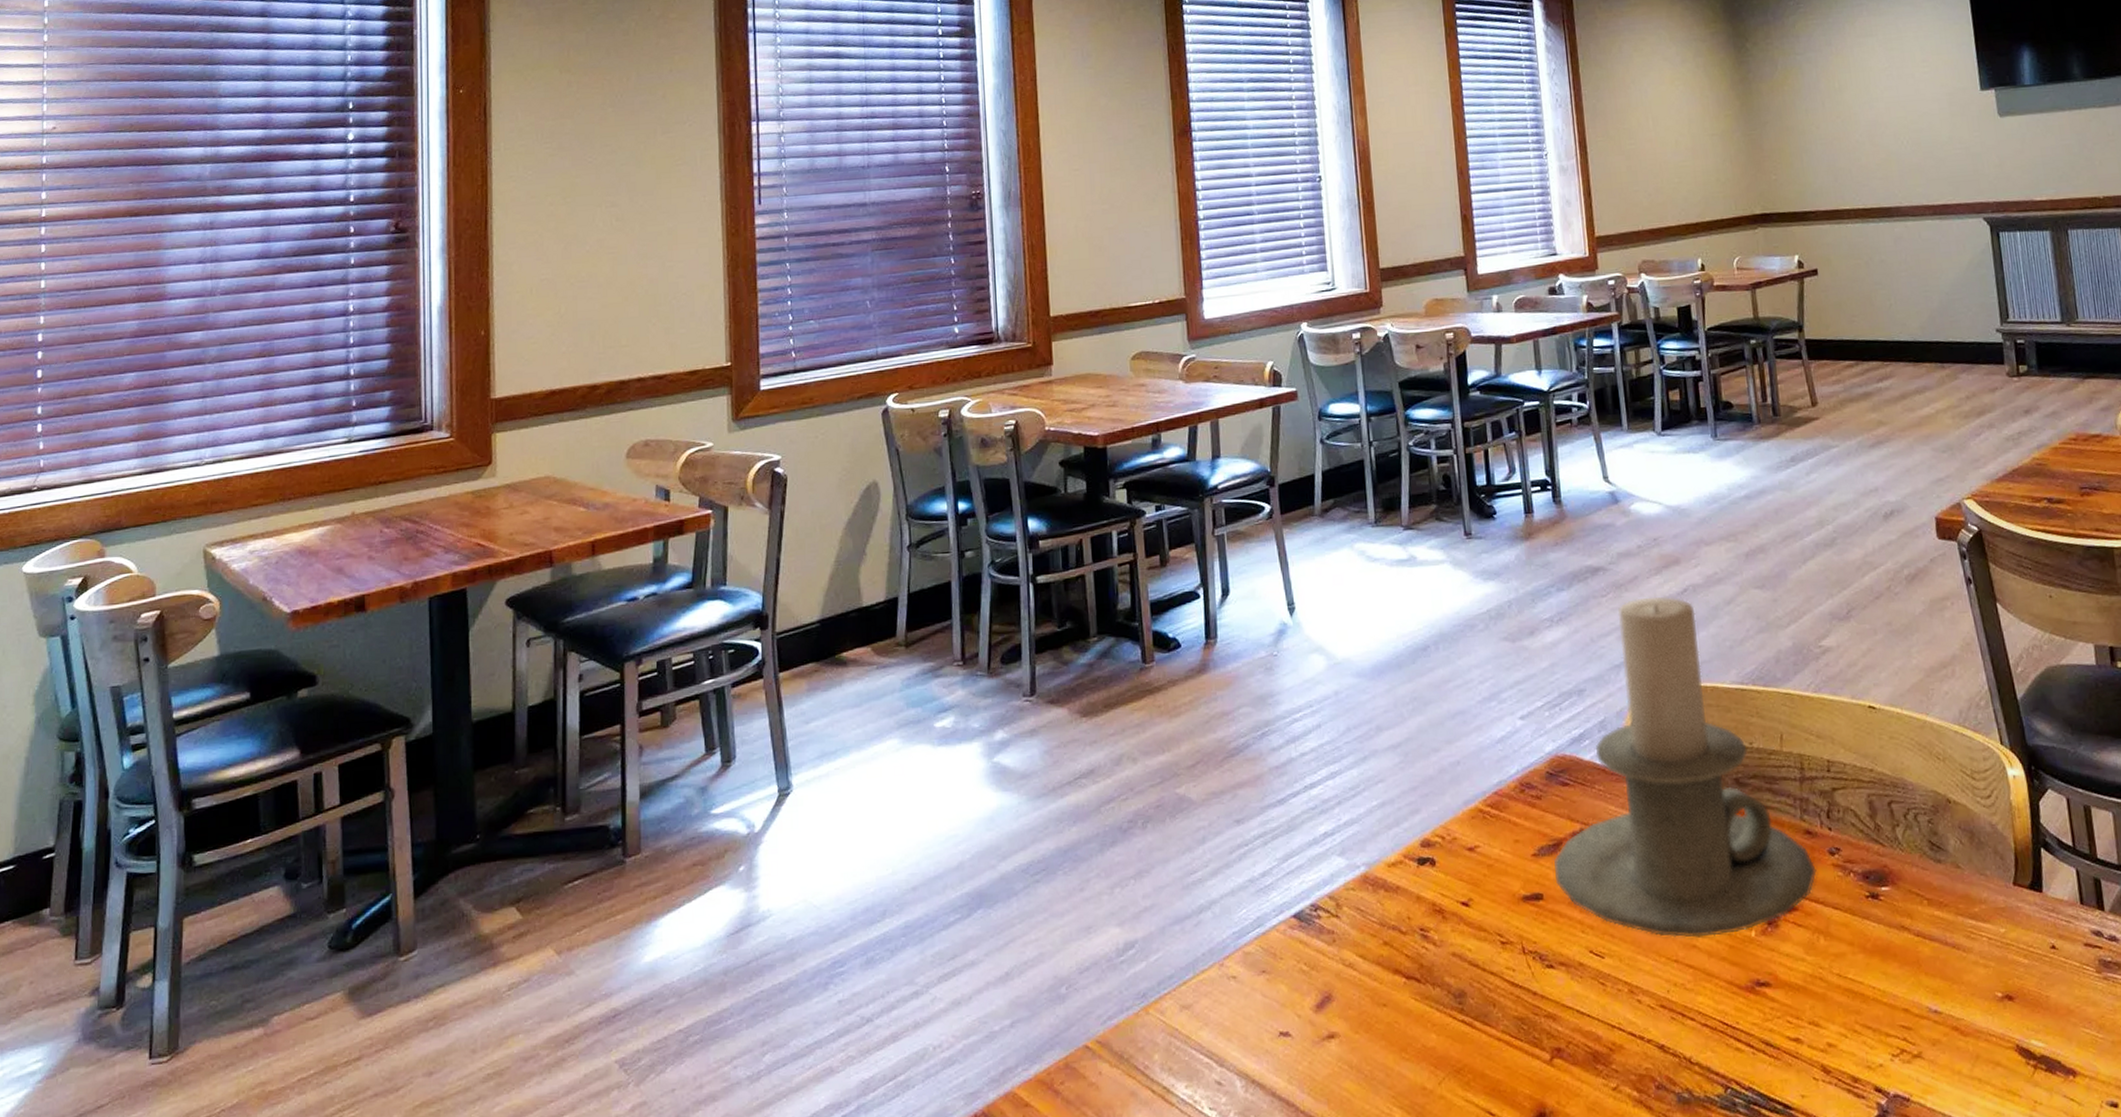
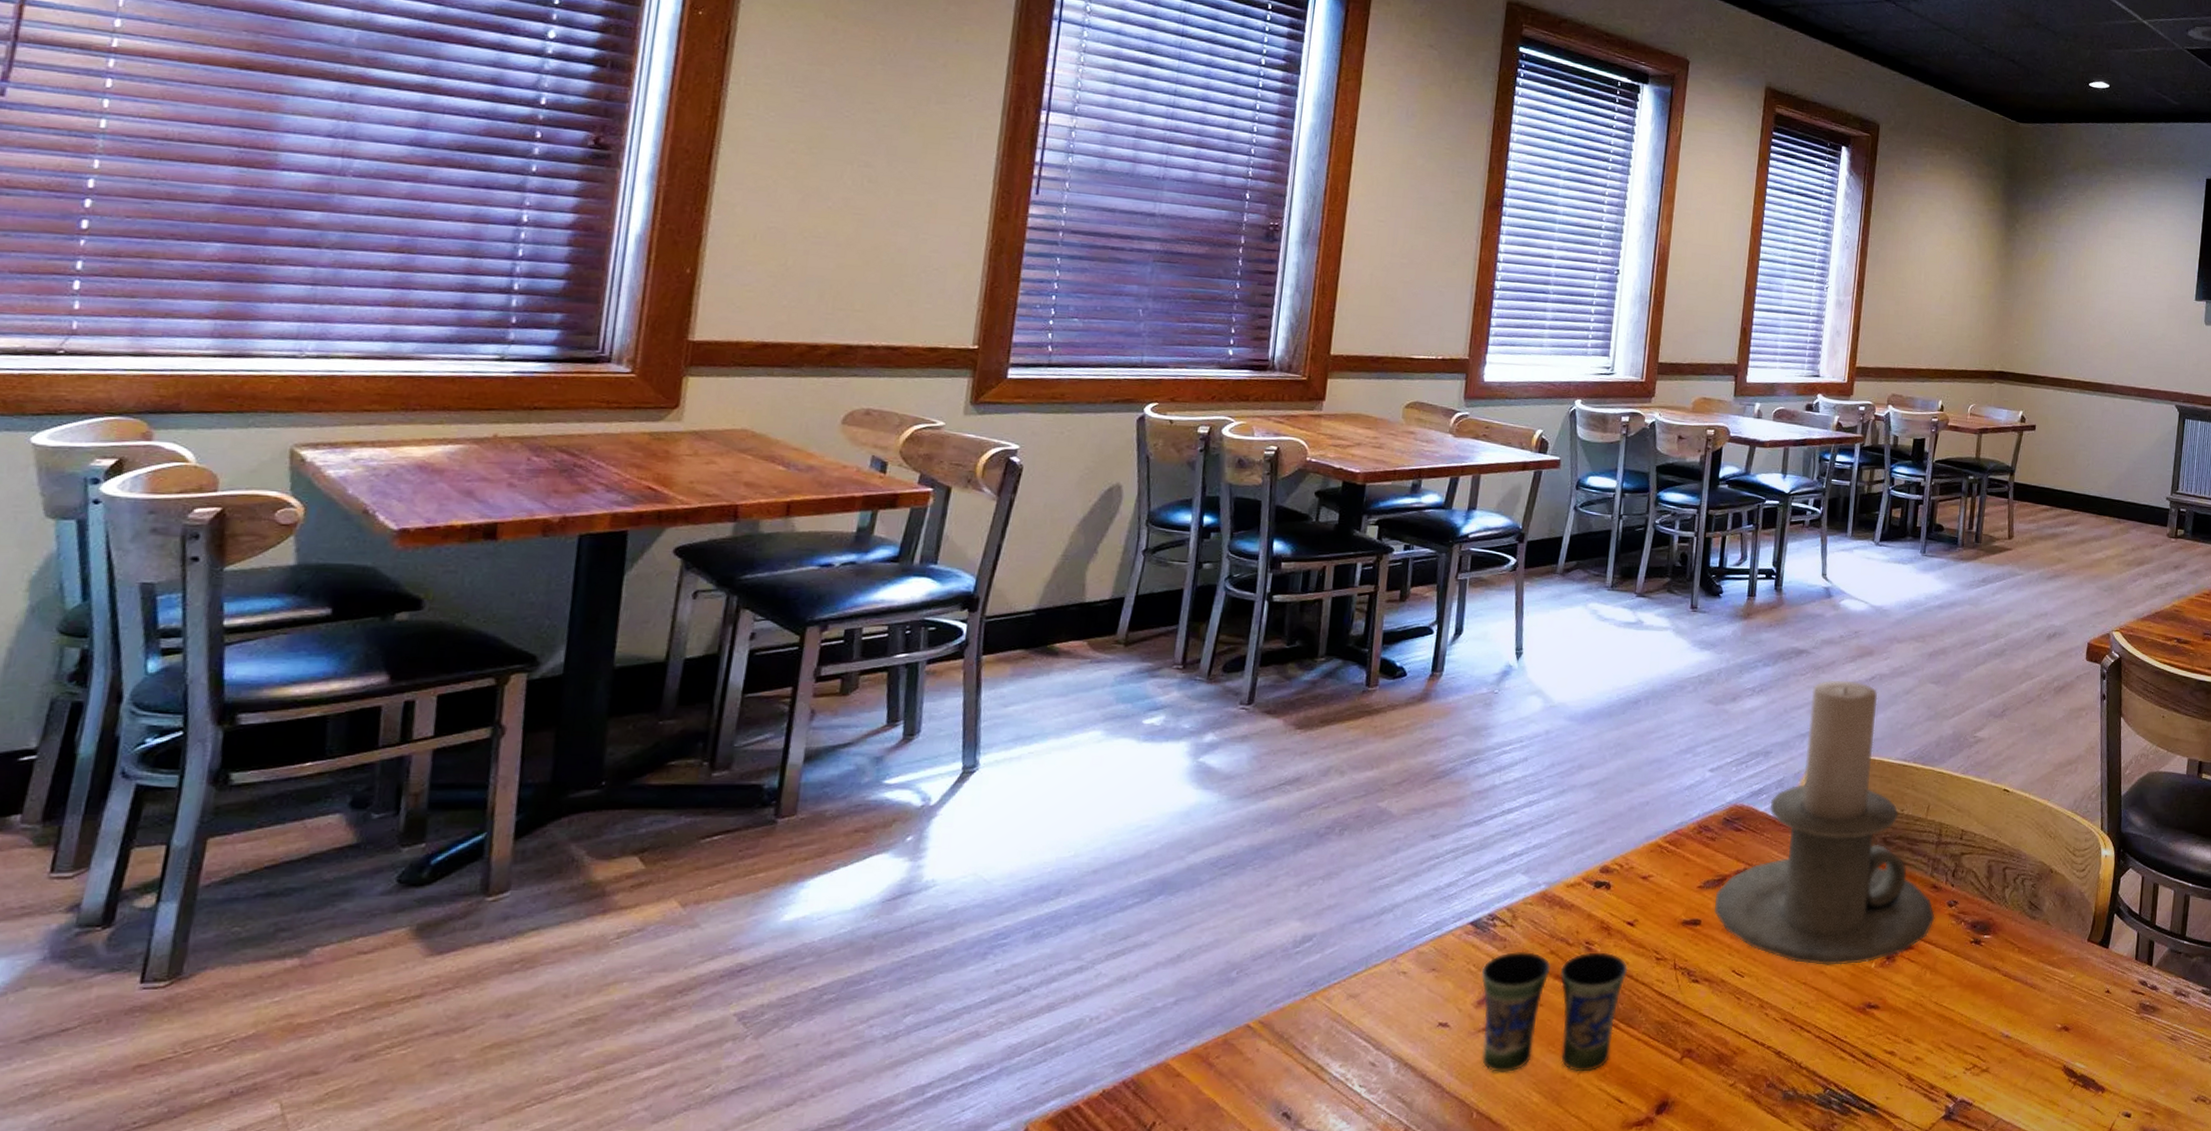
cup: none [1314,939,1472,1086] -> present [1480,951,1628,1072]

